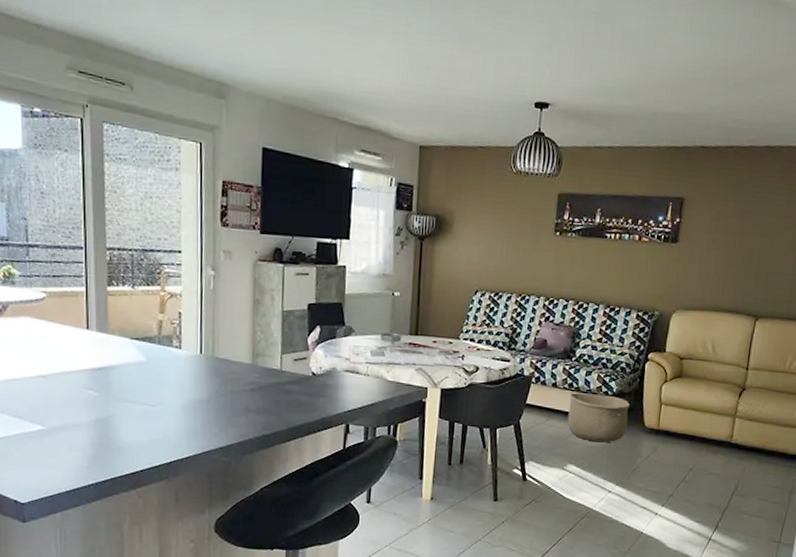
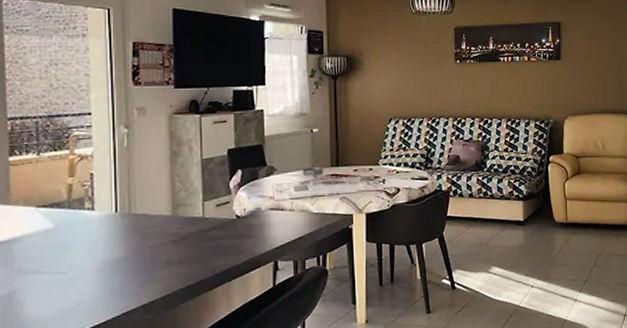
basket: present [567,392,631,443] -> none [486,198,540,243]

